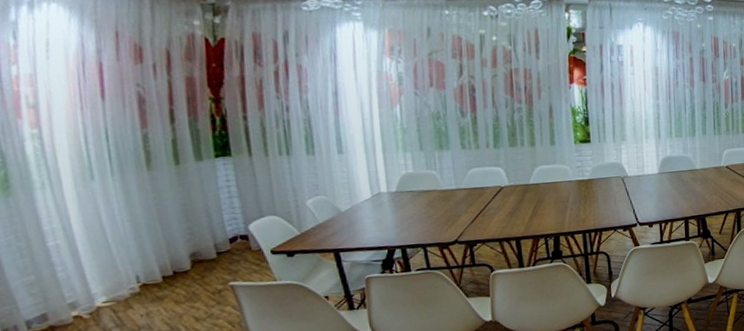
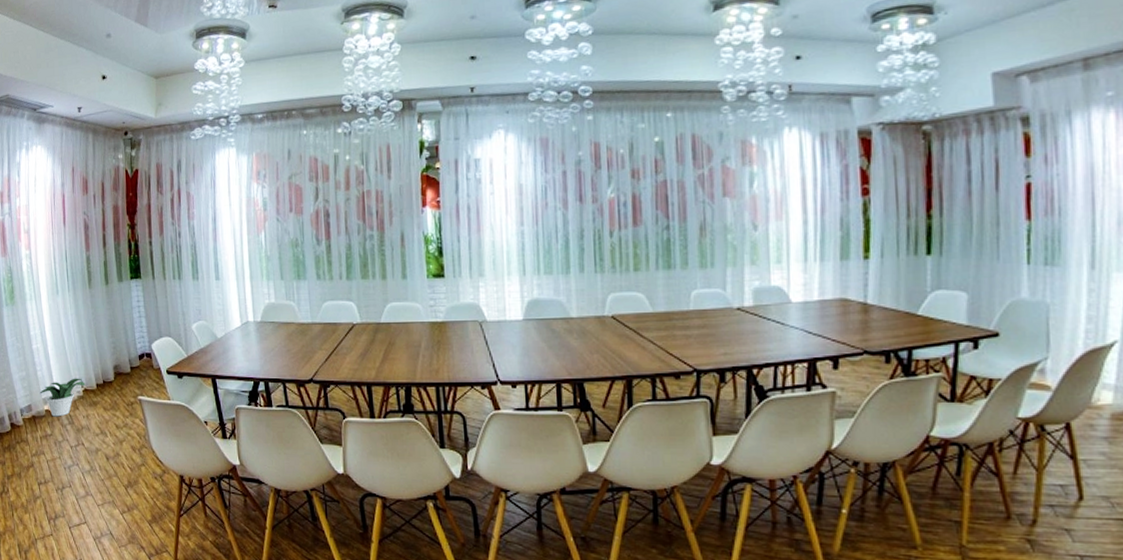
potted plant: none [62,272,144,323] -> present [39,378,86,417]

